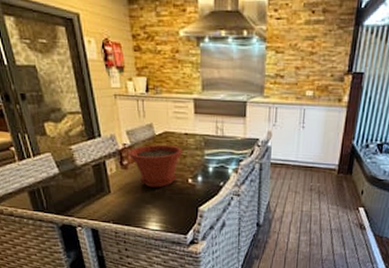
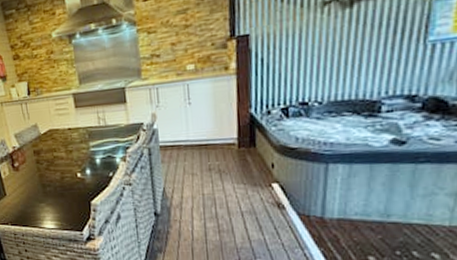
plant pot: present [128,144,182,188] -> none [18,141,68,186]

